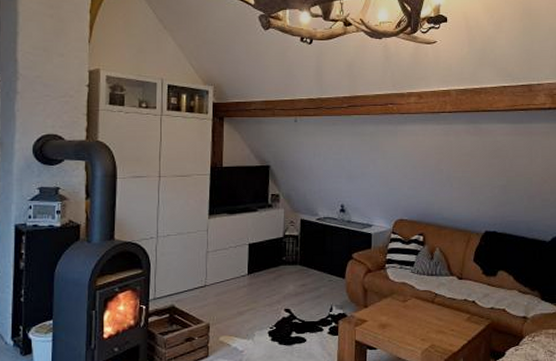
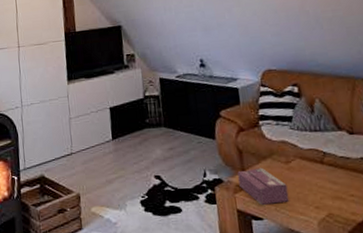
tissue box: none [360,305,401,337] -> present [237,167,289,205]

